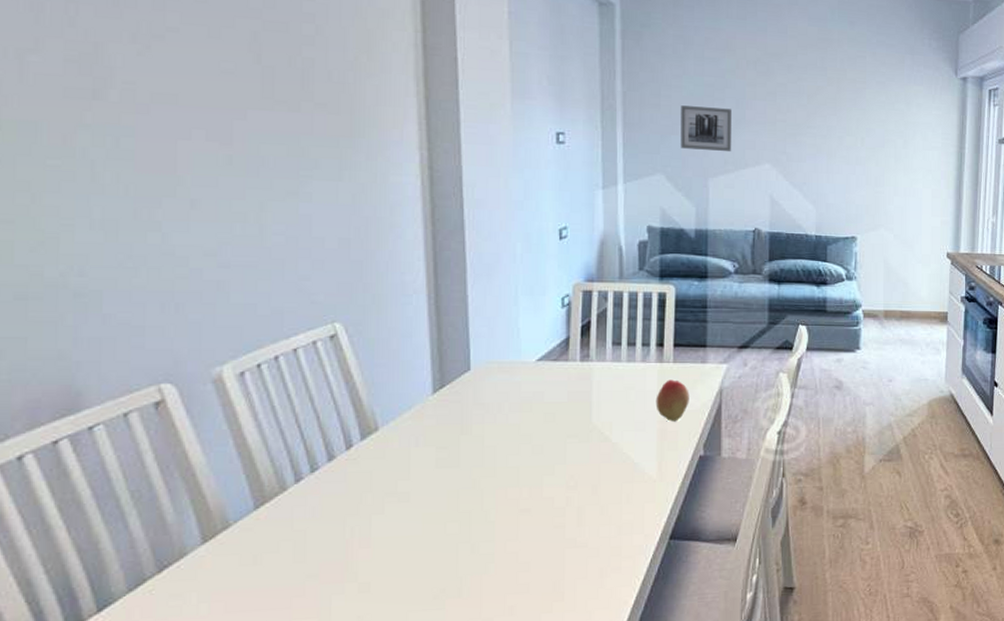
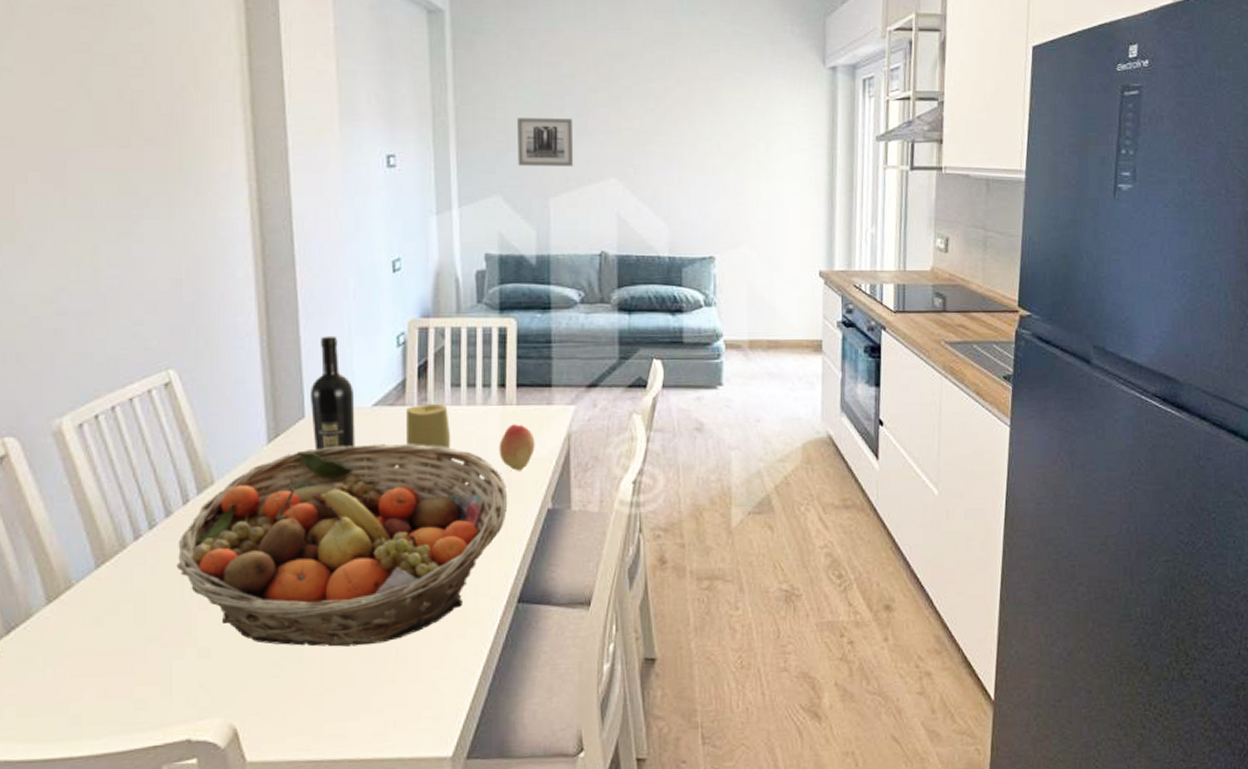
fruit basket: none [338,395,663,581] -> present [176,443,508,647]
wine bottle: none [476,295,520,400] -> present [311,336,356,450]
candle: none [569,361,611,401] -> present [406,404,451,449]

